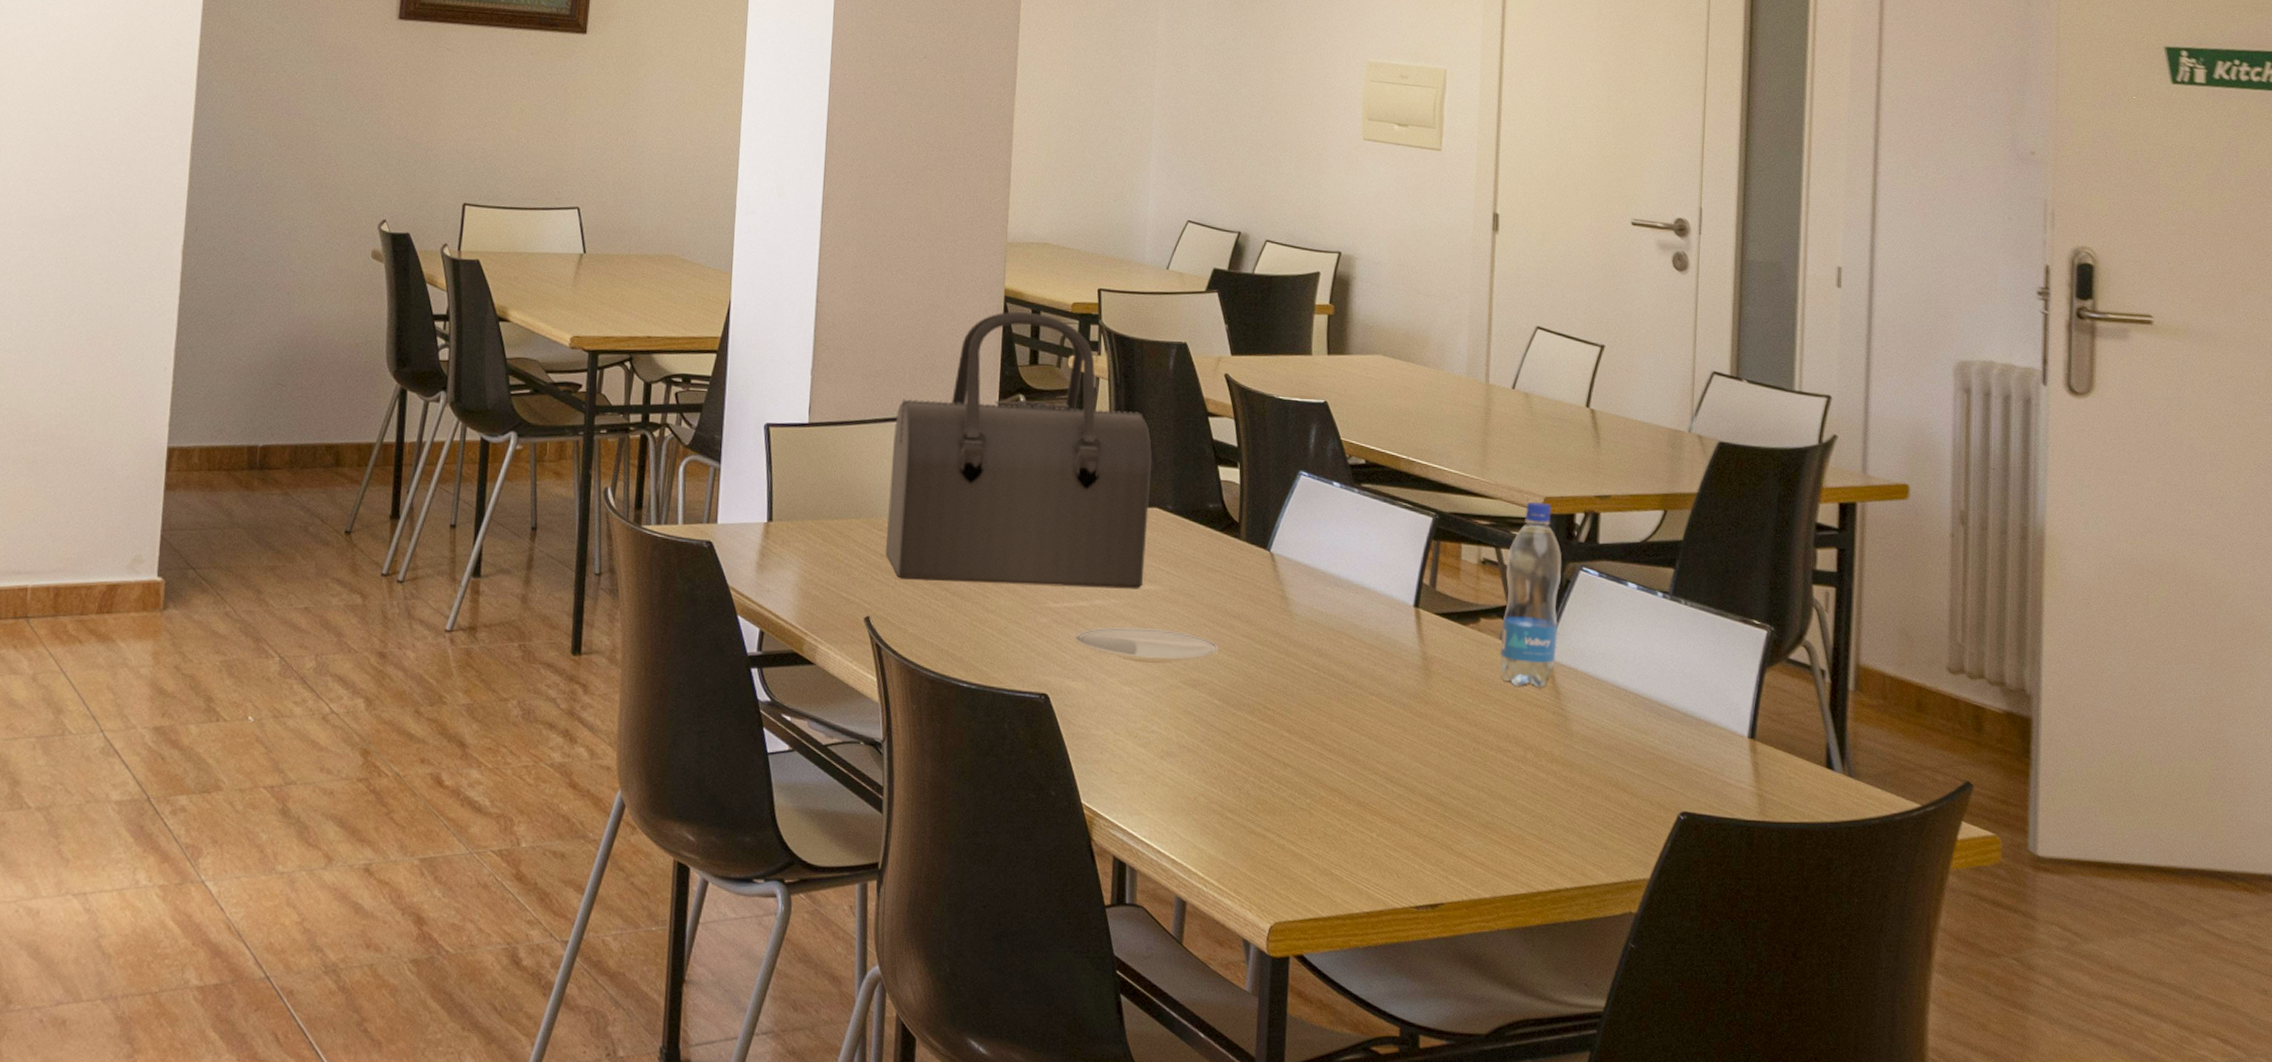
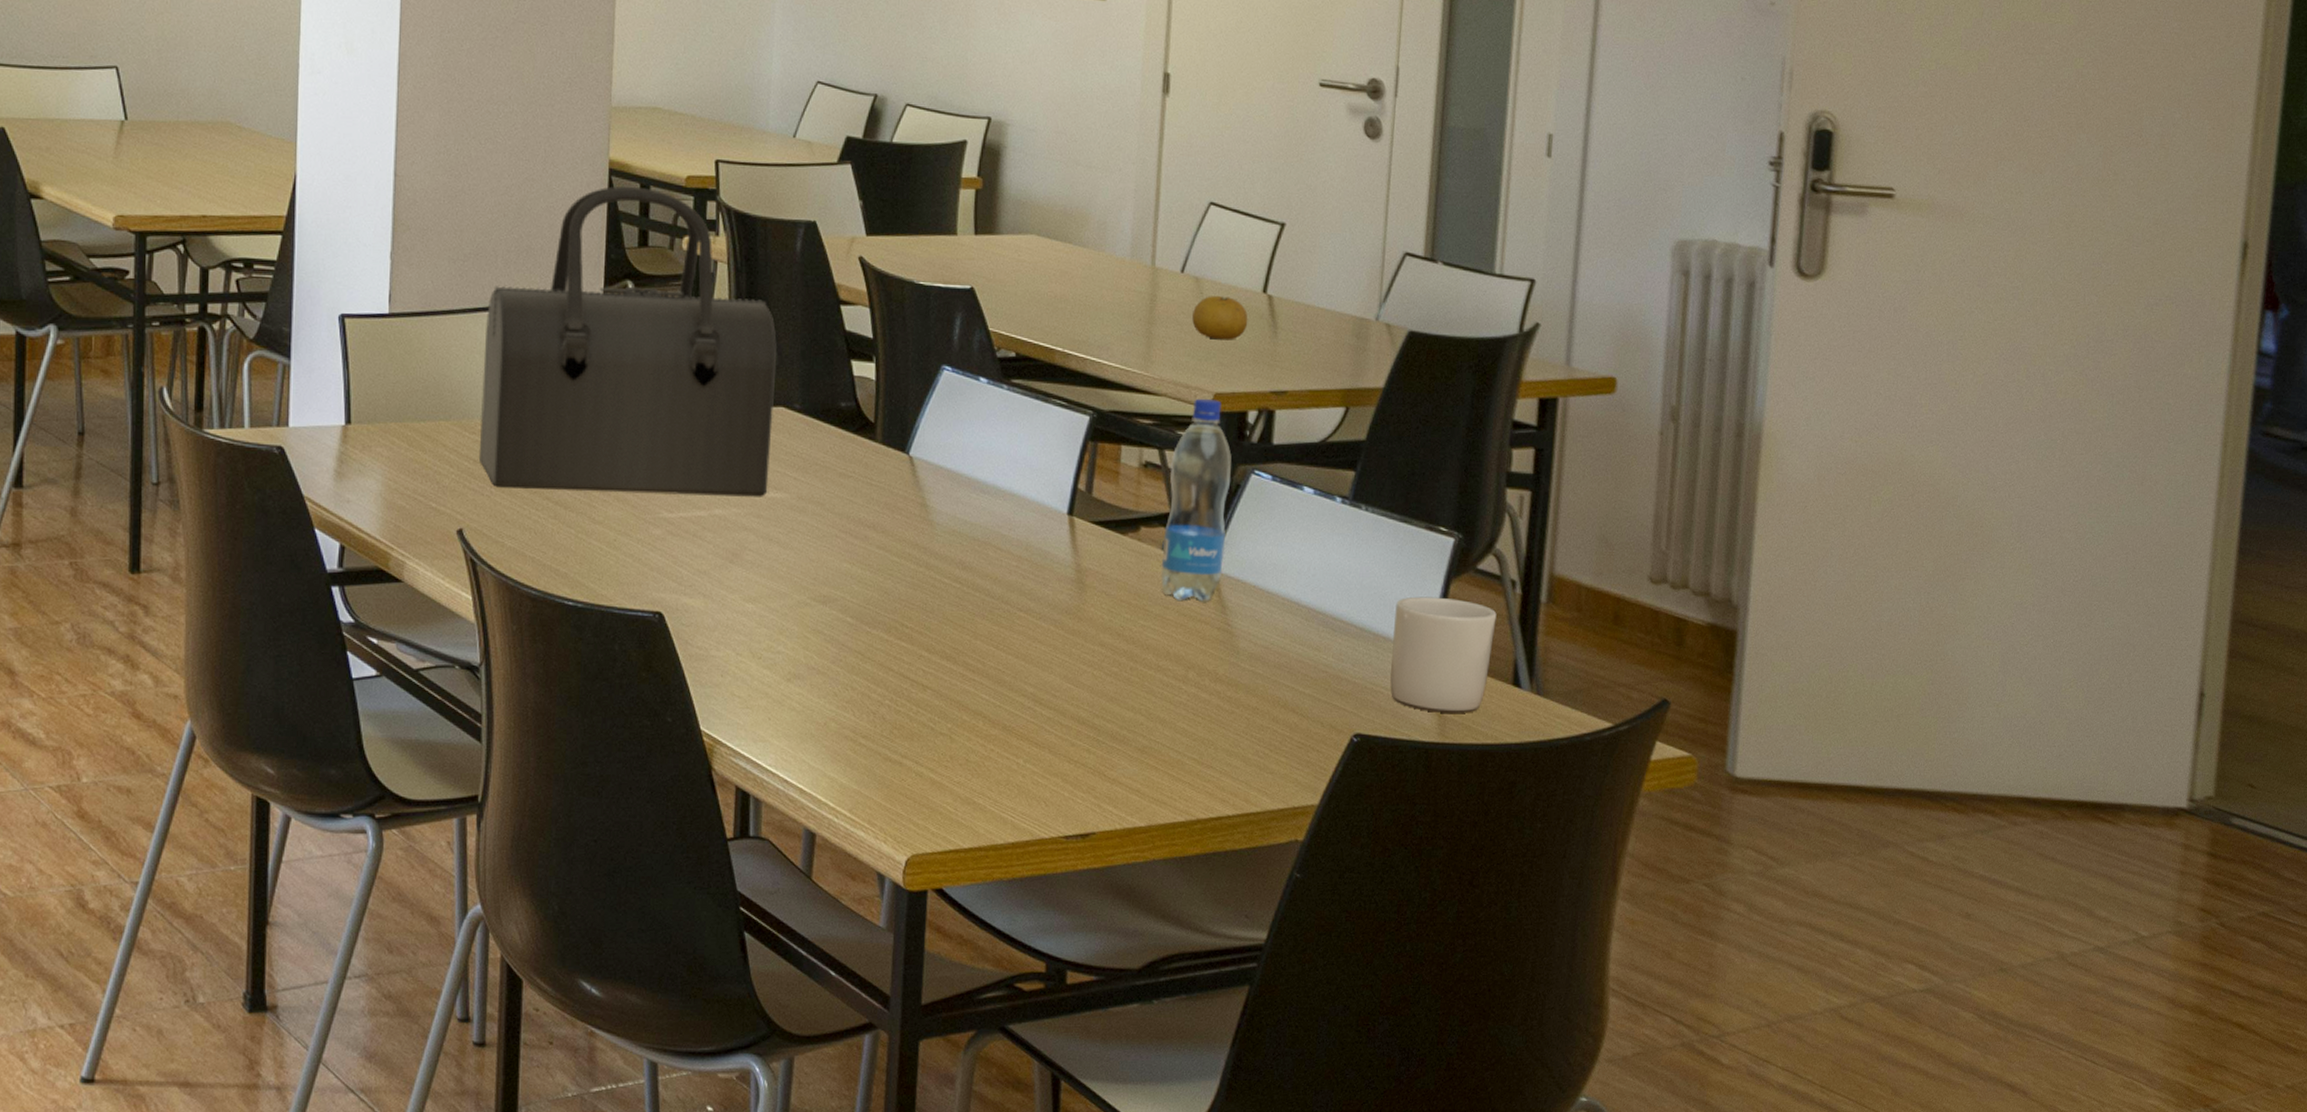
plate: present [1076,626,1219,663] -> none [693,538,851,578]
fruit: none [1523,410,1574,450] -> present [1192,296,1248,340]
mug: none [1713,684,1809,794] -> present [1390,596,1497,713]

